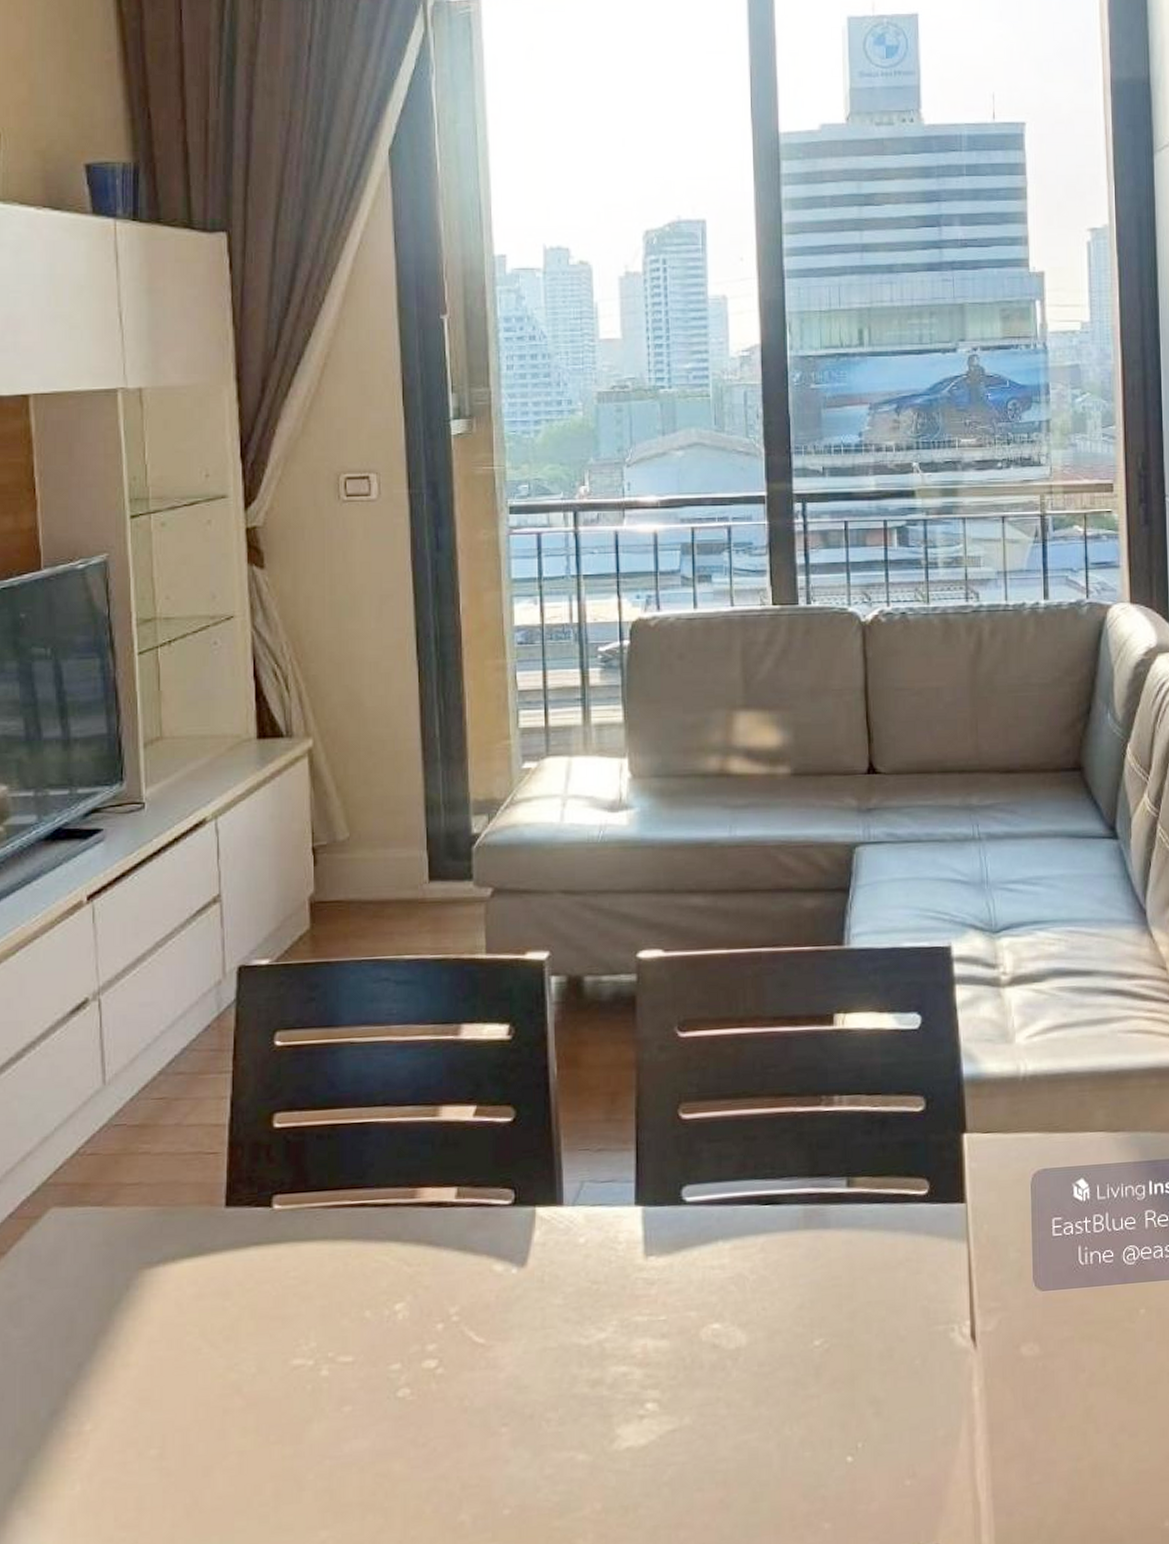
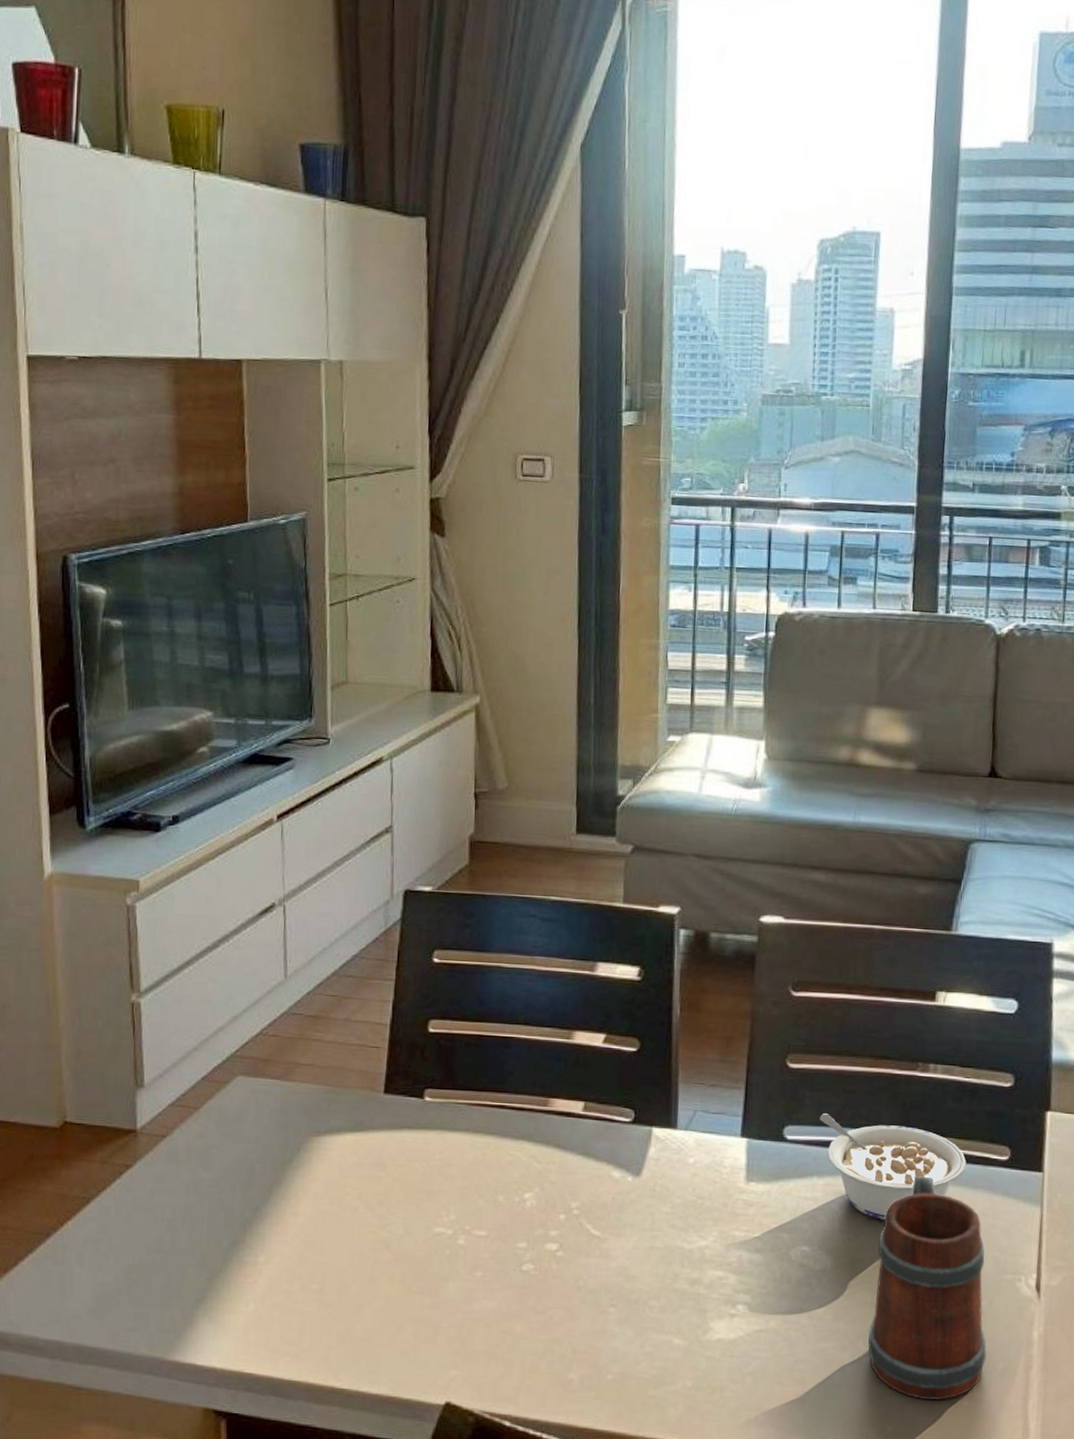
legume: none [720,1166,883,1281] -> present [820,1113,967,1220]
mug: none [795,1224,925,1485] -> present [868,1177,987,1401]

